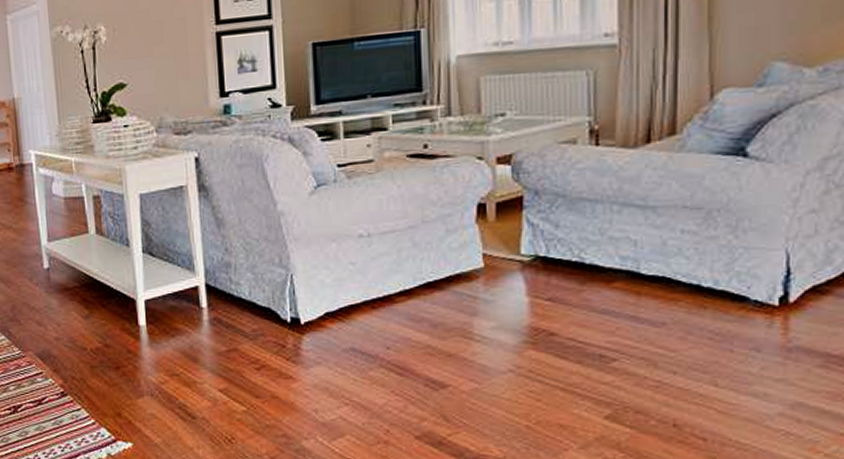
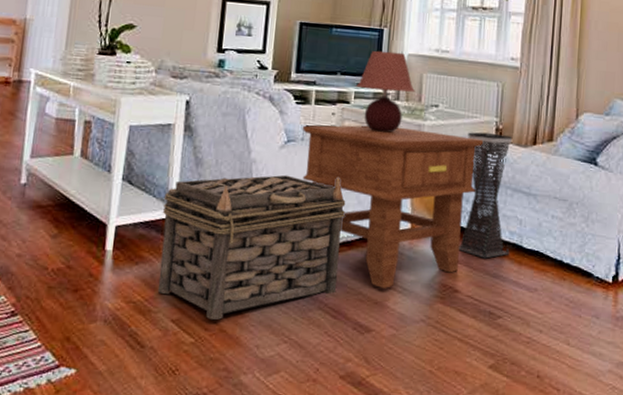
basket: none [190,218,399,386] -> present [157,174,346,320]
side table: none [332,147,573,338] -> present [302,125,484,288]
table lamp: none [391,55,472,159] -> present [355,50,416,133]
pedestal: none [550,136,623,293] -> present [458,132,513,259]

